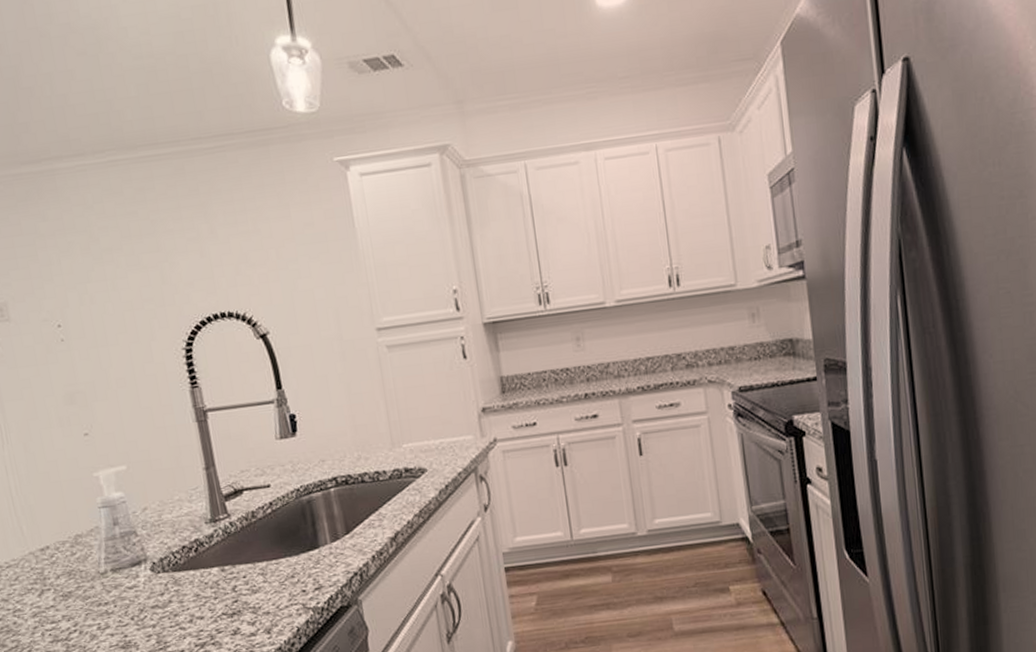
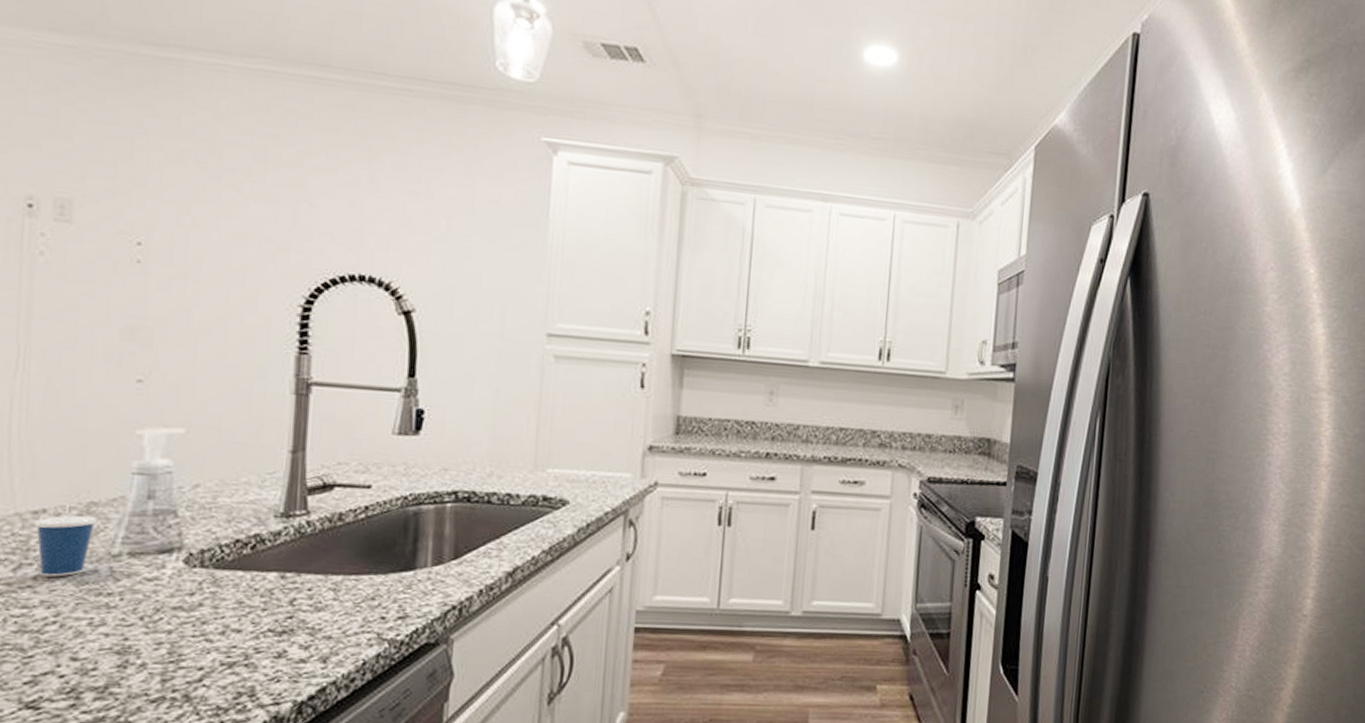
cup: none [43,527,85,597] -> present [33,491,98,577]

